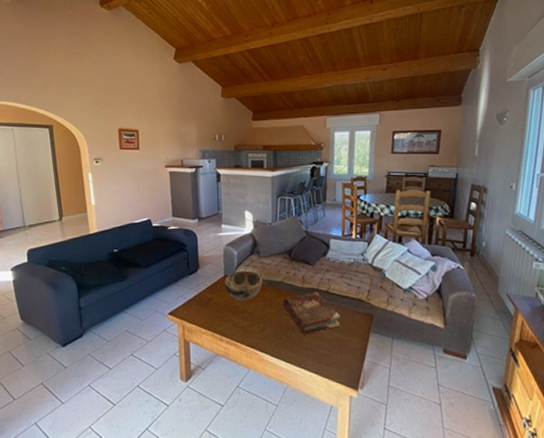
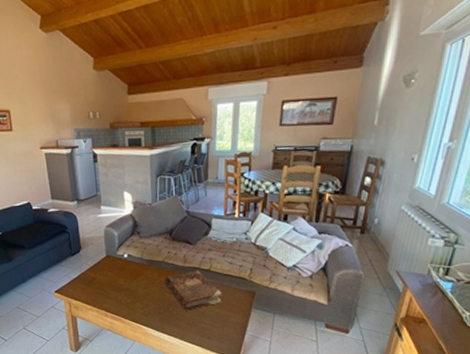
decorative bowl: present [225,270,263,301] -> none [107,251,144,280]

